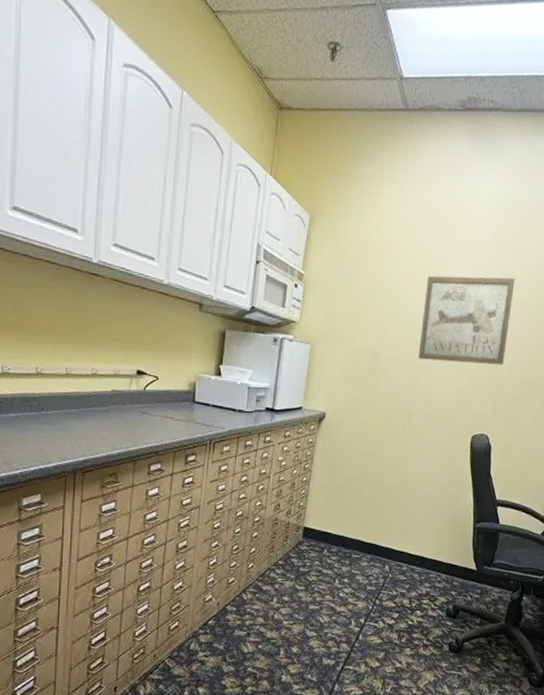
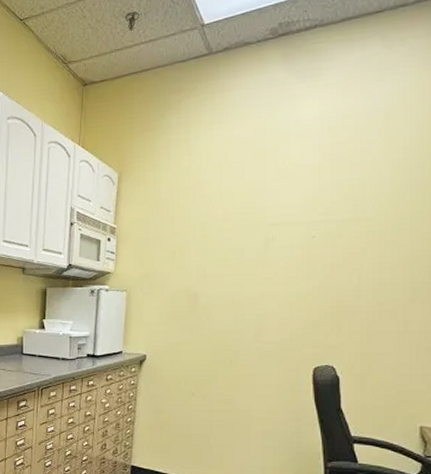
wall art: present [418,275,515,365] -> none [242,195,354,294]

